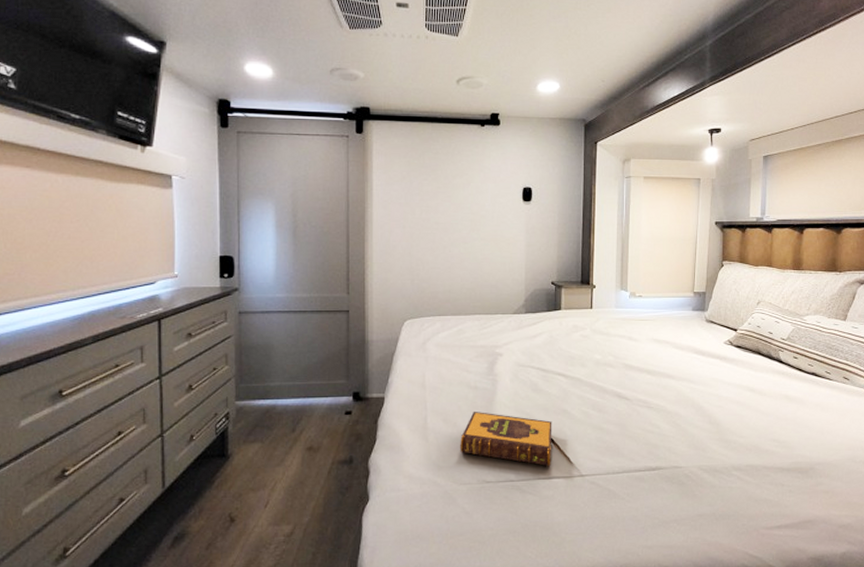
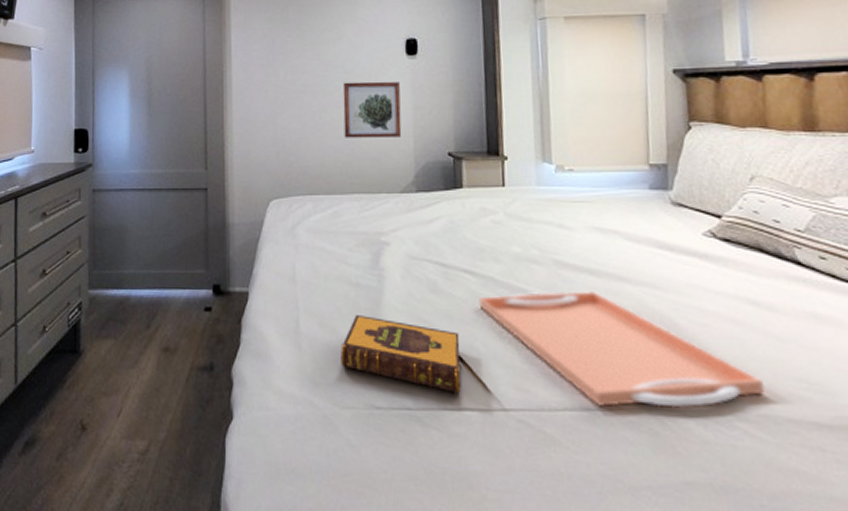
wall art: none [469,222,516,269] -> present [342,81,402,138]
serving tray: none [568,385,753,468] -> present [479,290,766,408]

